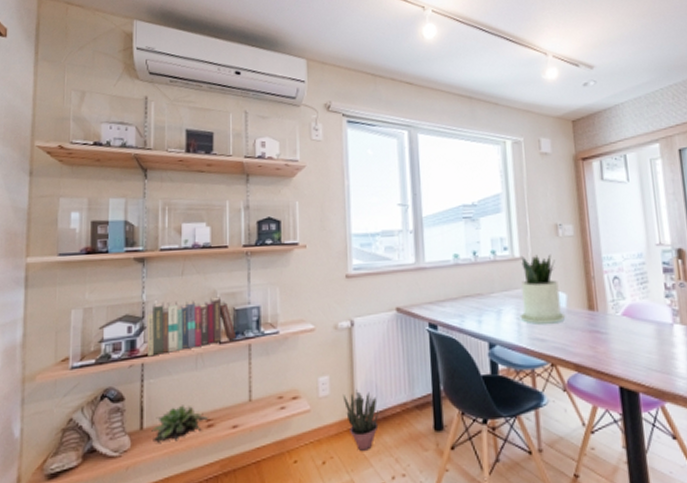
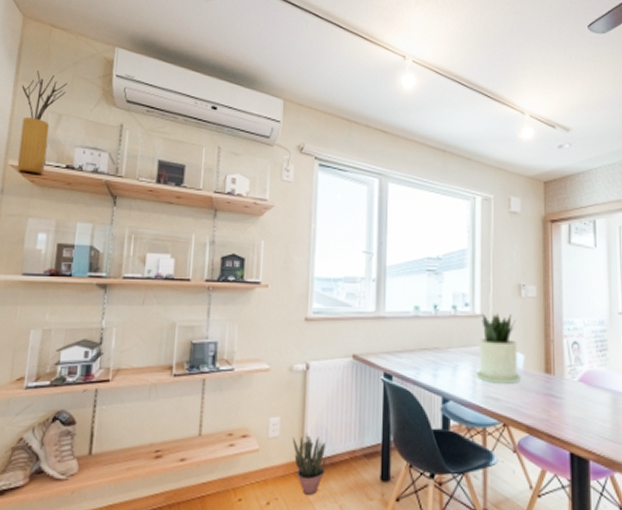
vase: none [42,49,88,156] -> present [17,71,68,177]
books: present [146,297,237,357] -> none [102,329,192,383]
succulent plant: present [151,405,209,443] -> none [100,434,158,469]

